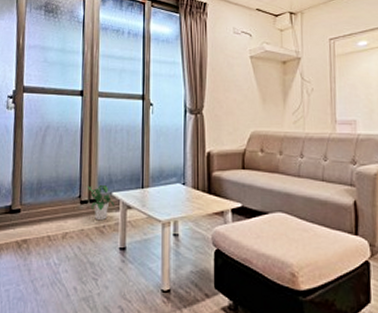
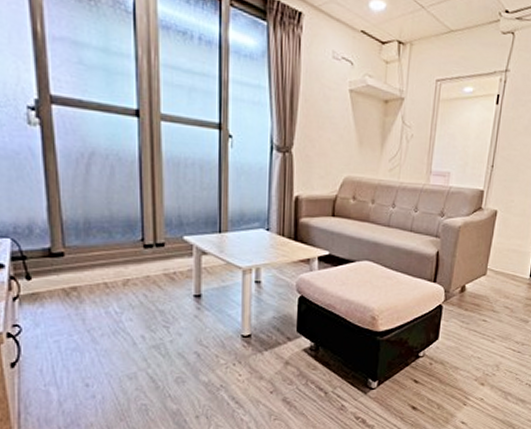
potted plant: present [86,184,115,221] -> none [151,226,188,267]

